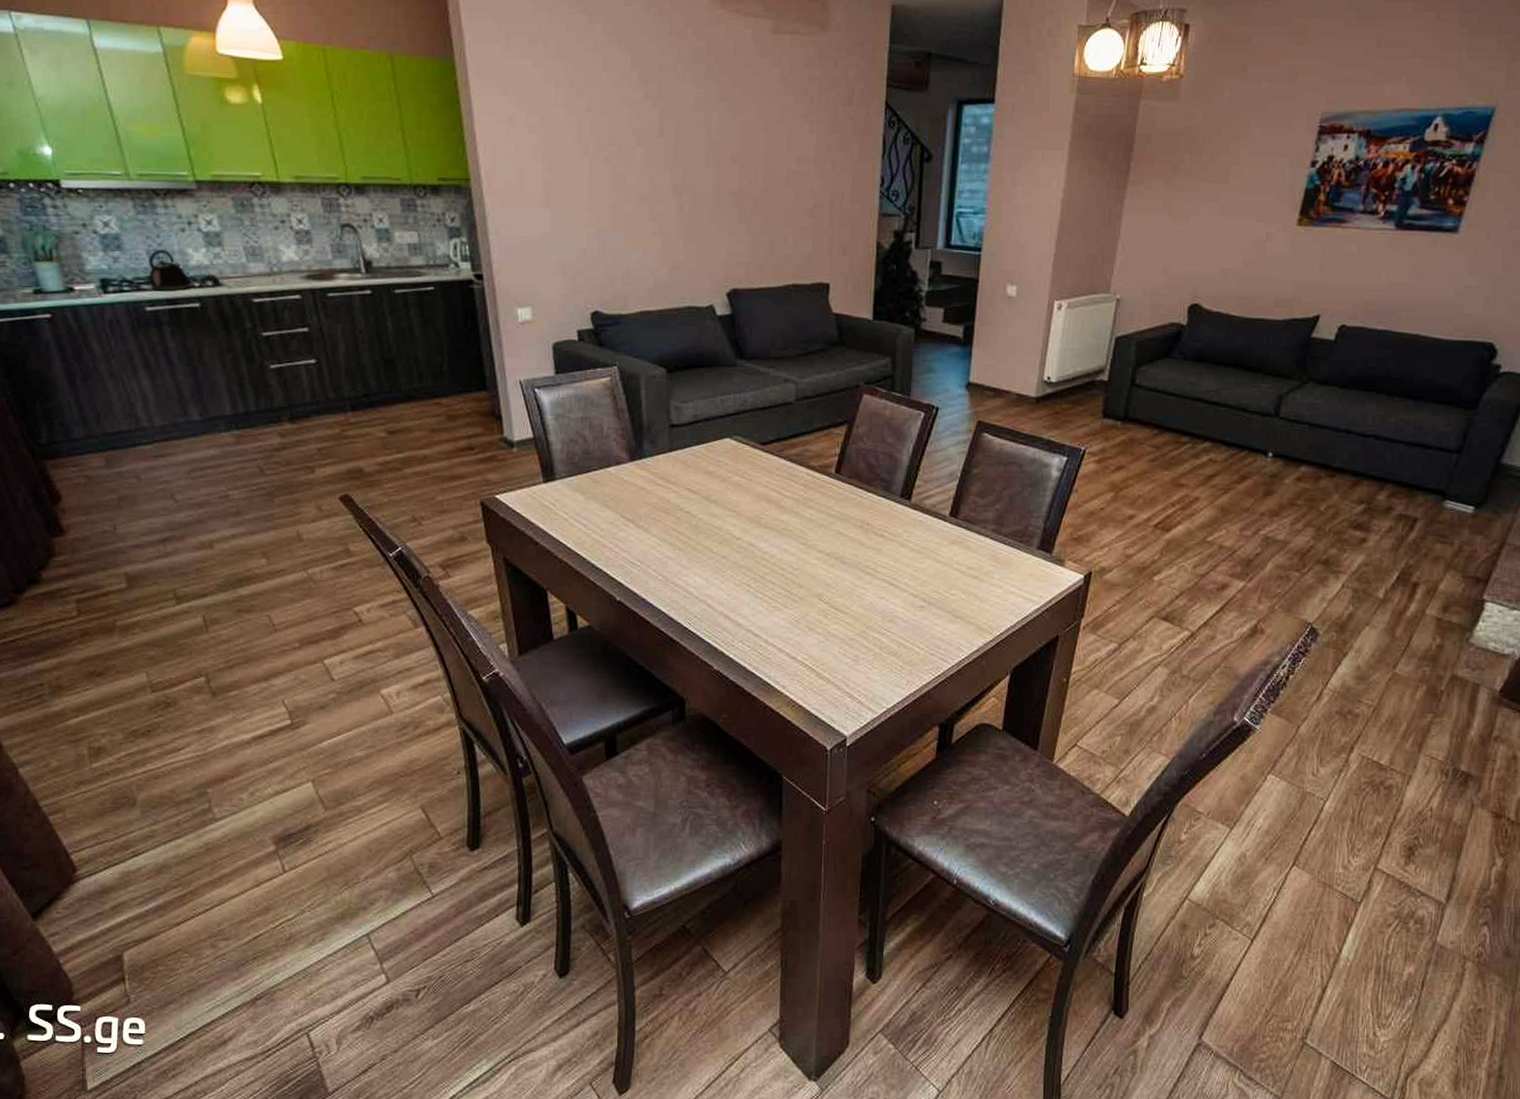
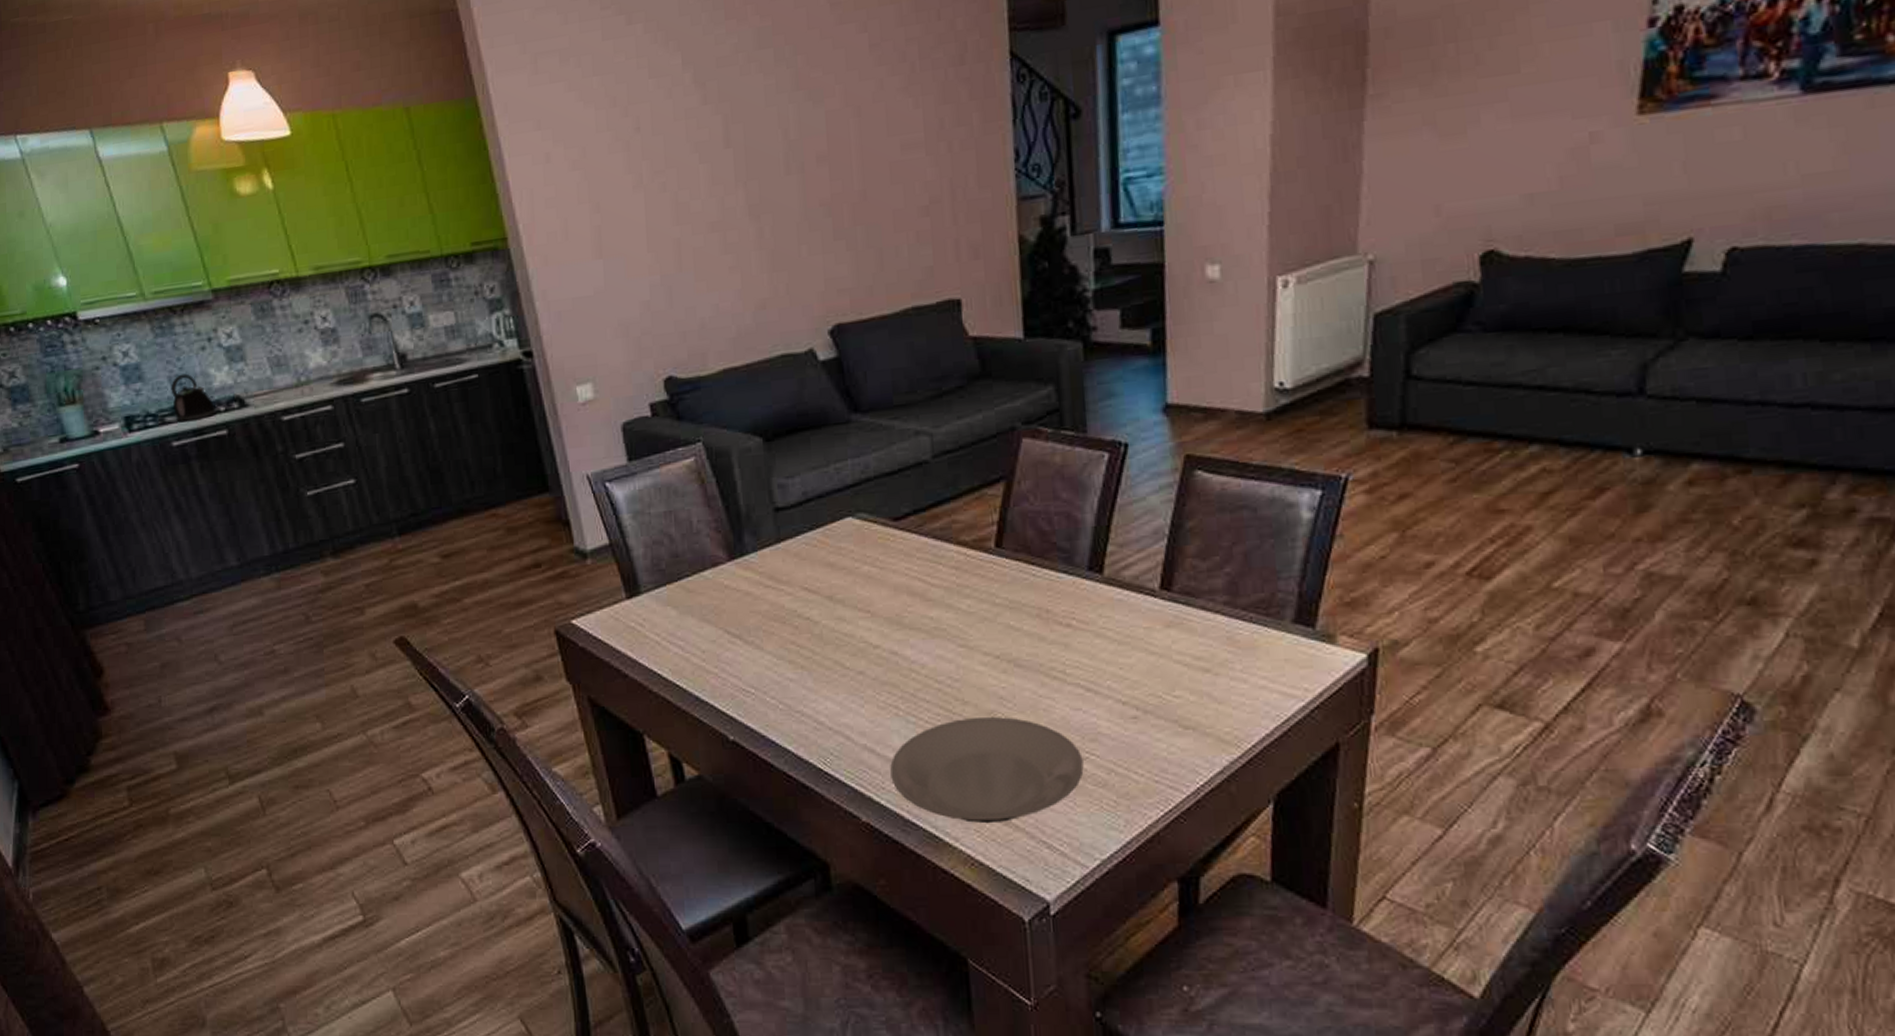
plate: none [739,598,882,677] -> present [890,717,1084,824]

